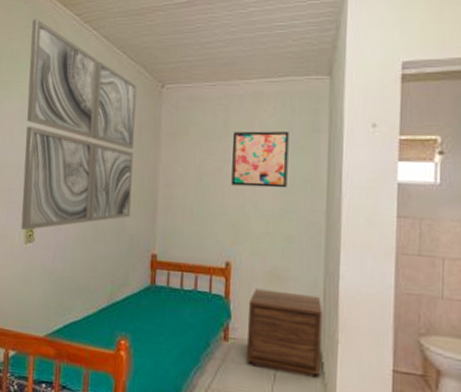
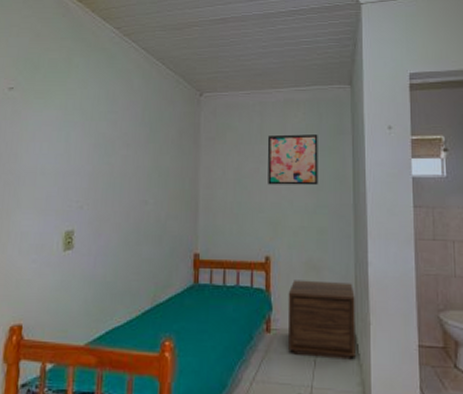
wall art: present [21,19,137,230] -> none [59,31,176,237]

